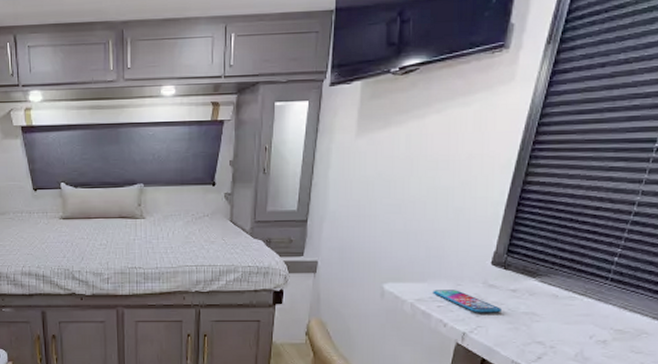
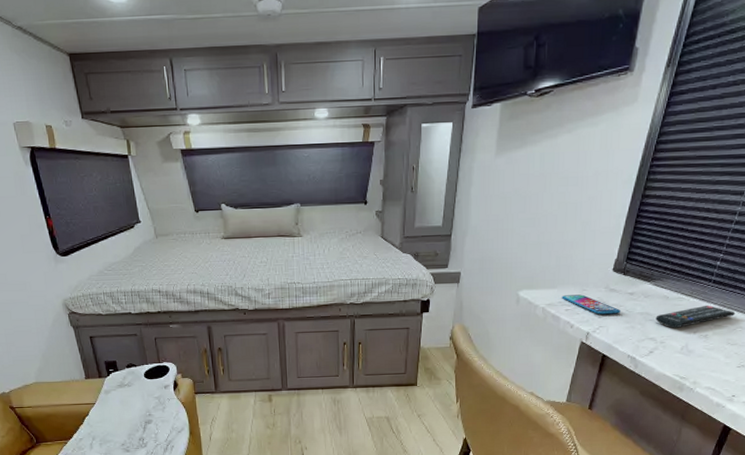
remote control: none [543,306,639,331] -> present [655,305,736,328]

